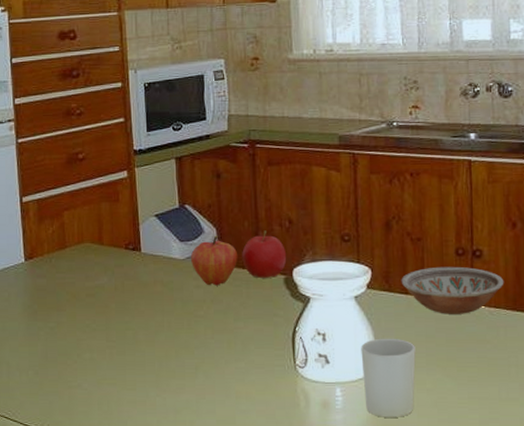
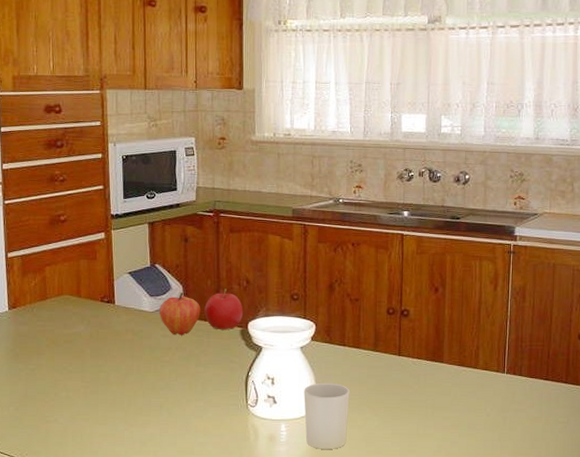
bowl: present [401,266,504,314] -> none [340,323,426,364]

